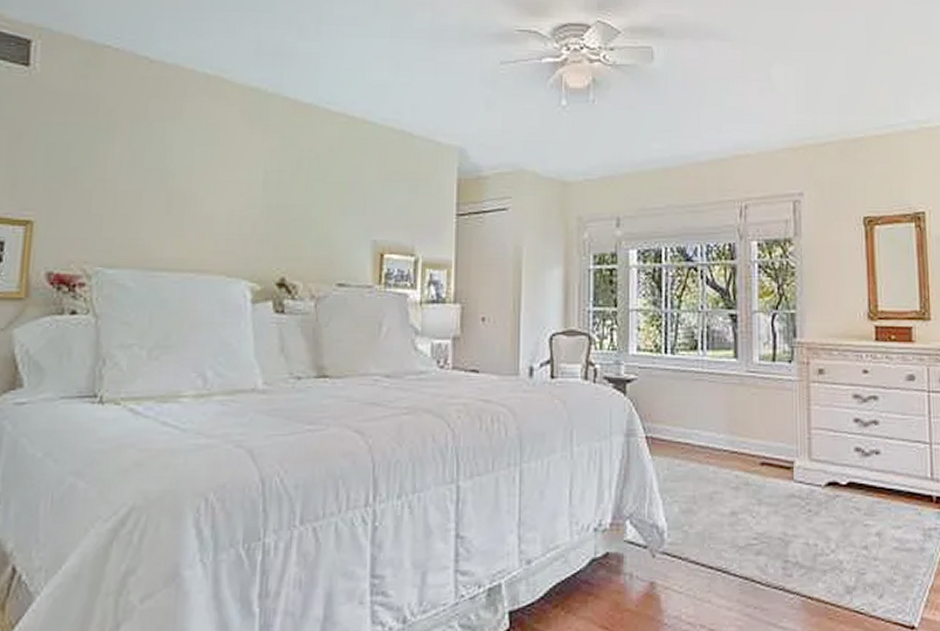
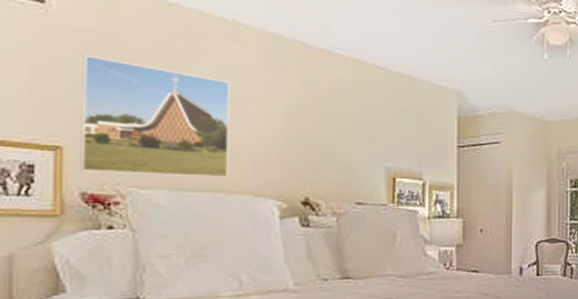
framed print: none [48,120,207,255] -> present [80,55,230,178]

